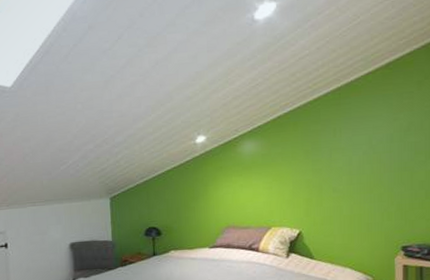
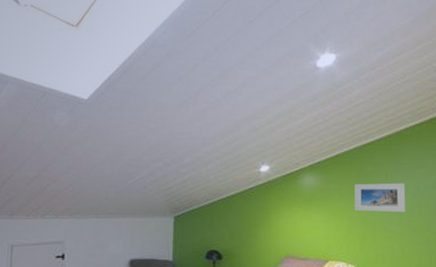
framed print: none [299,139,356,174] -> present [354,183,406,213]

